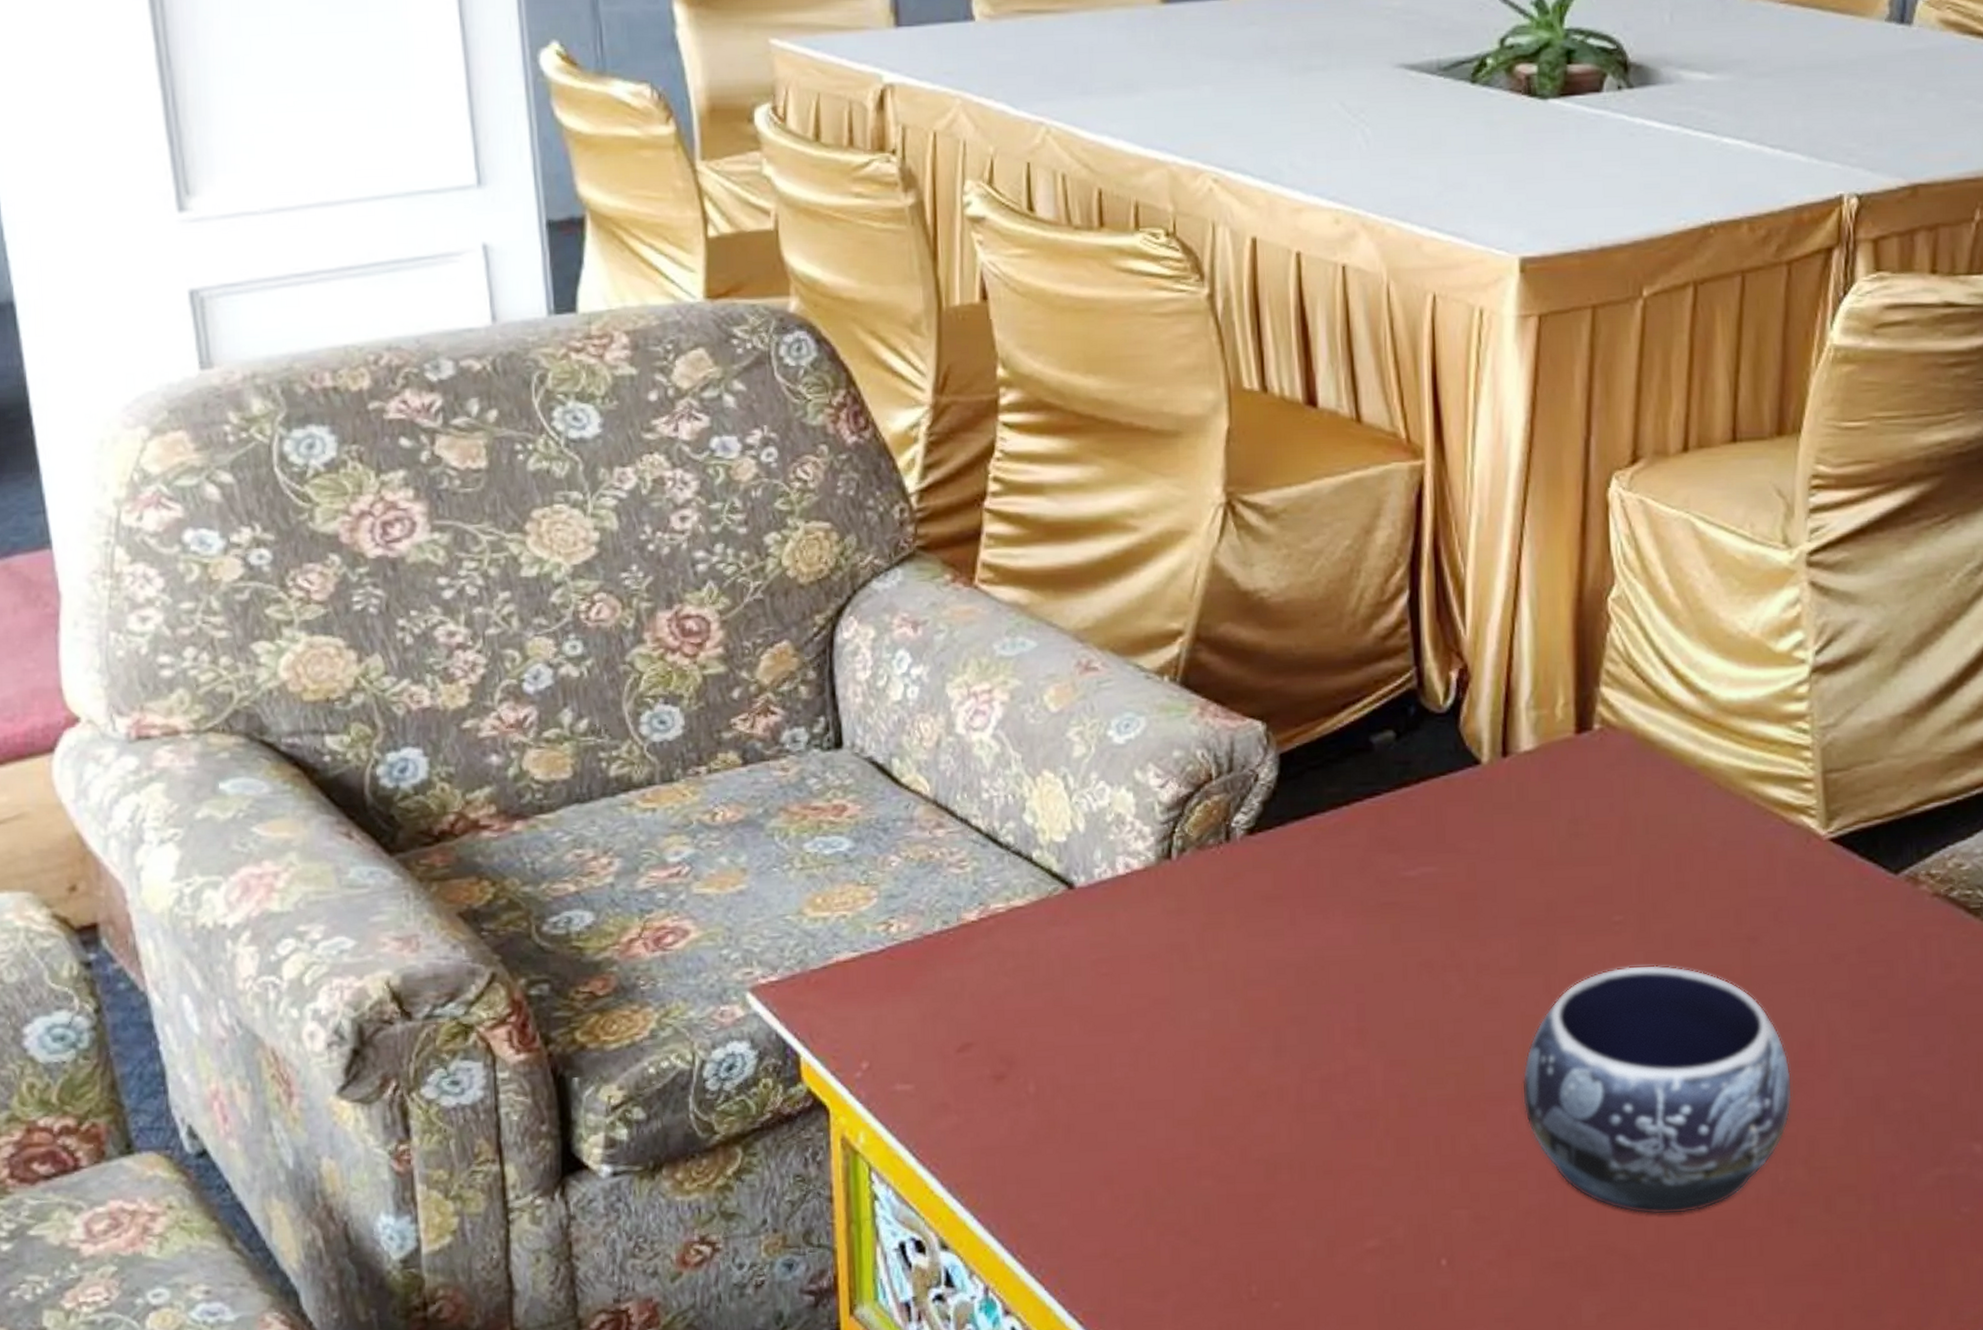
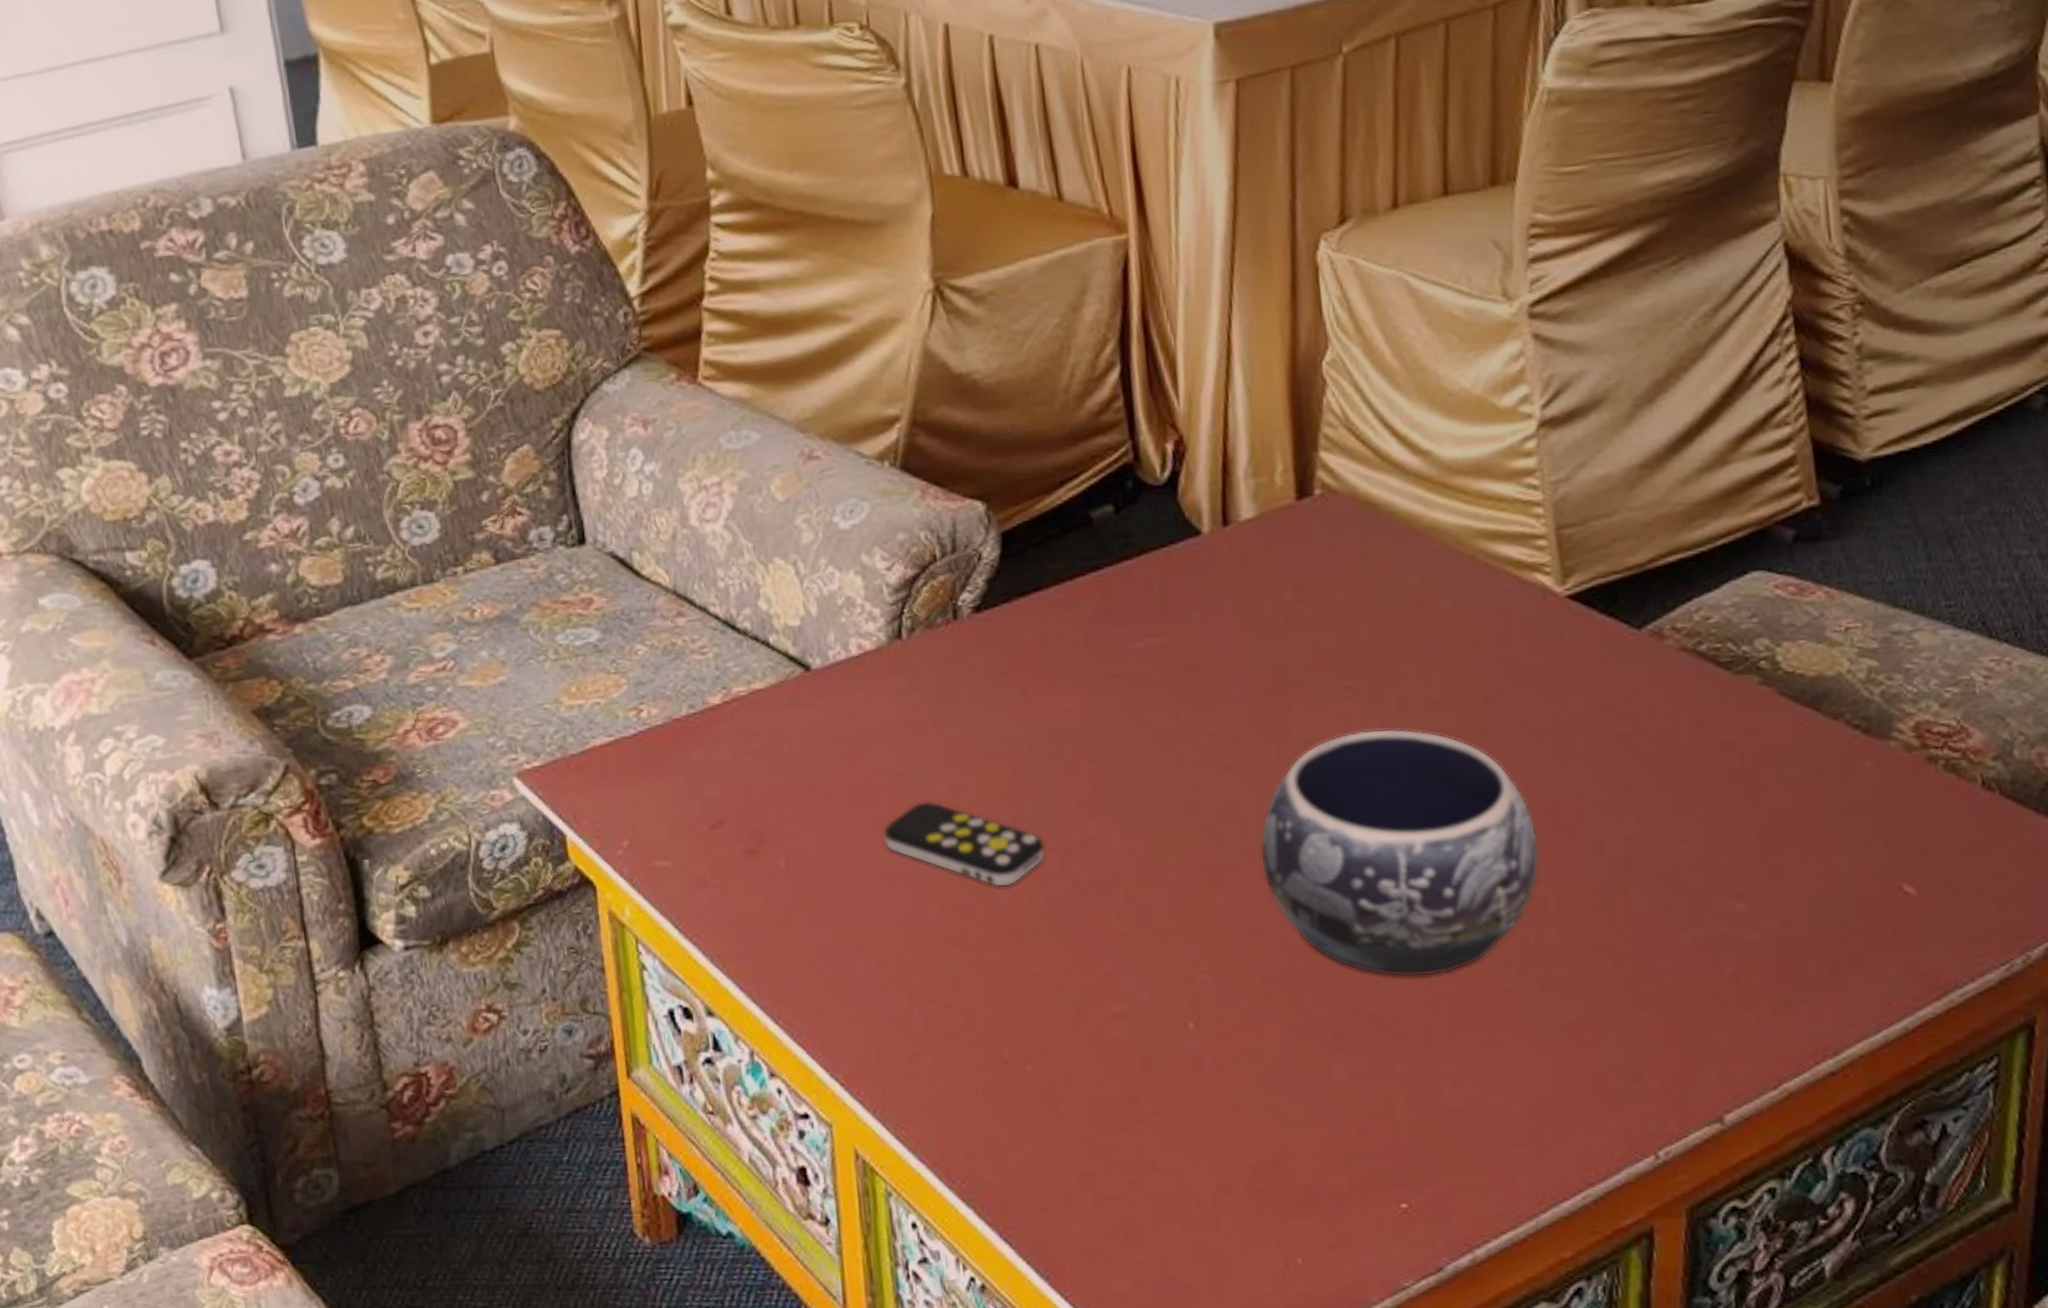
remote control: none [1139,1026,1306,1118] -> present [883,800,1045,888]

